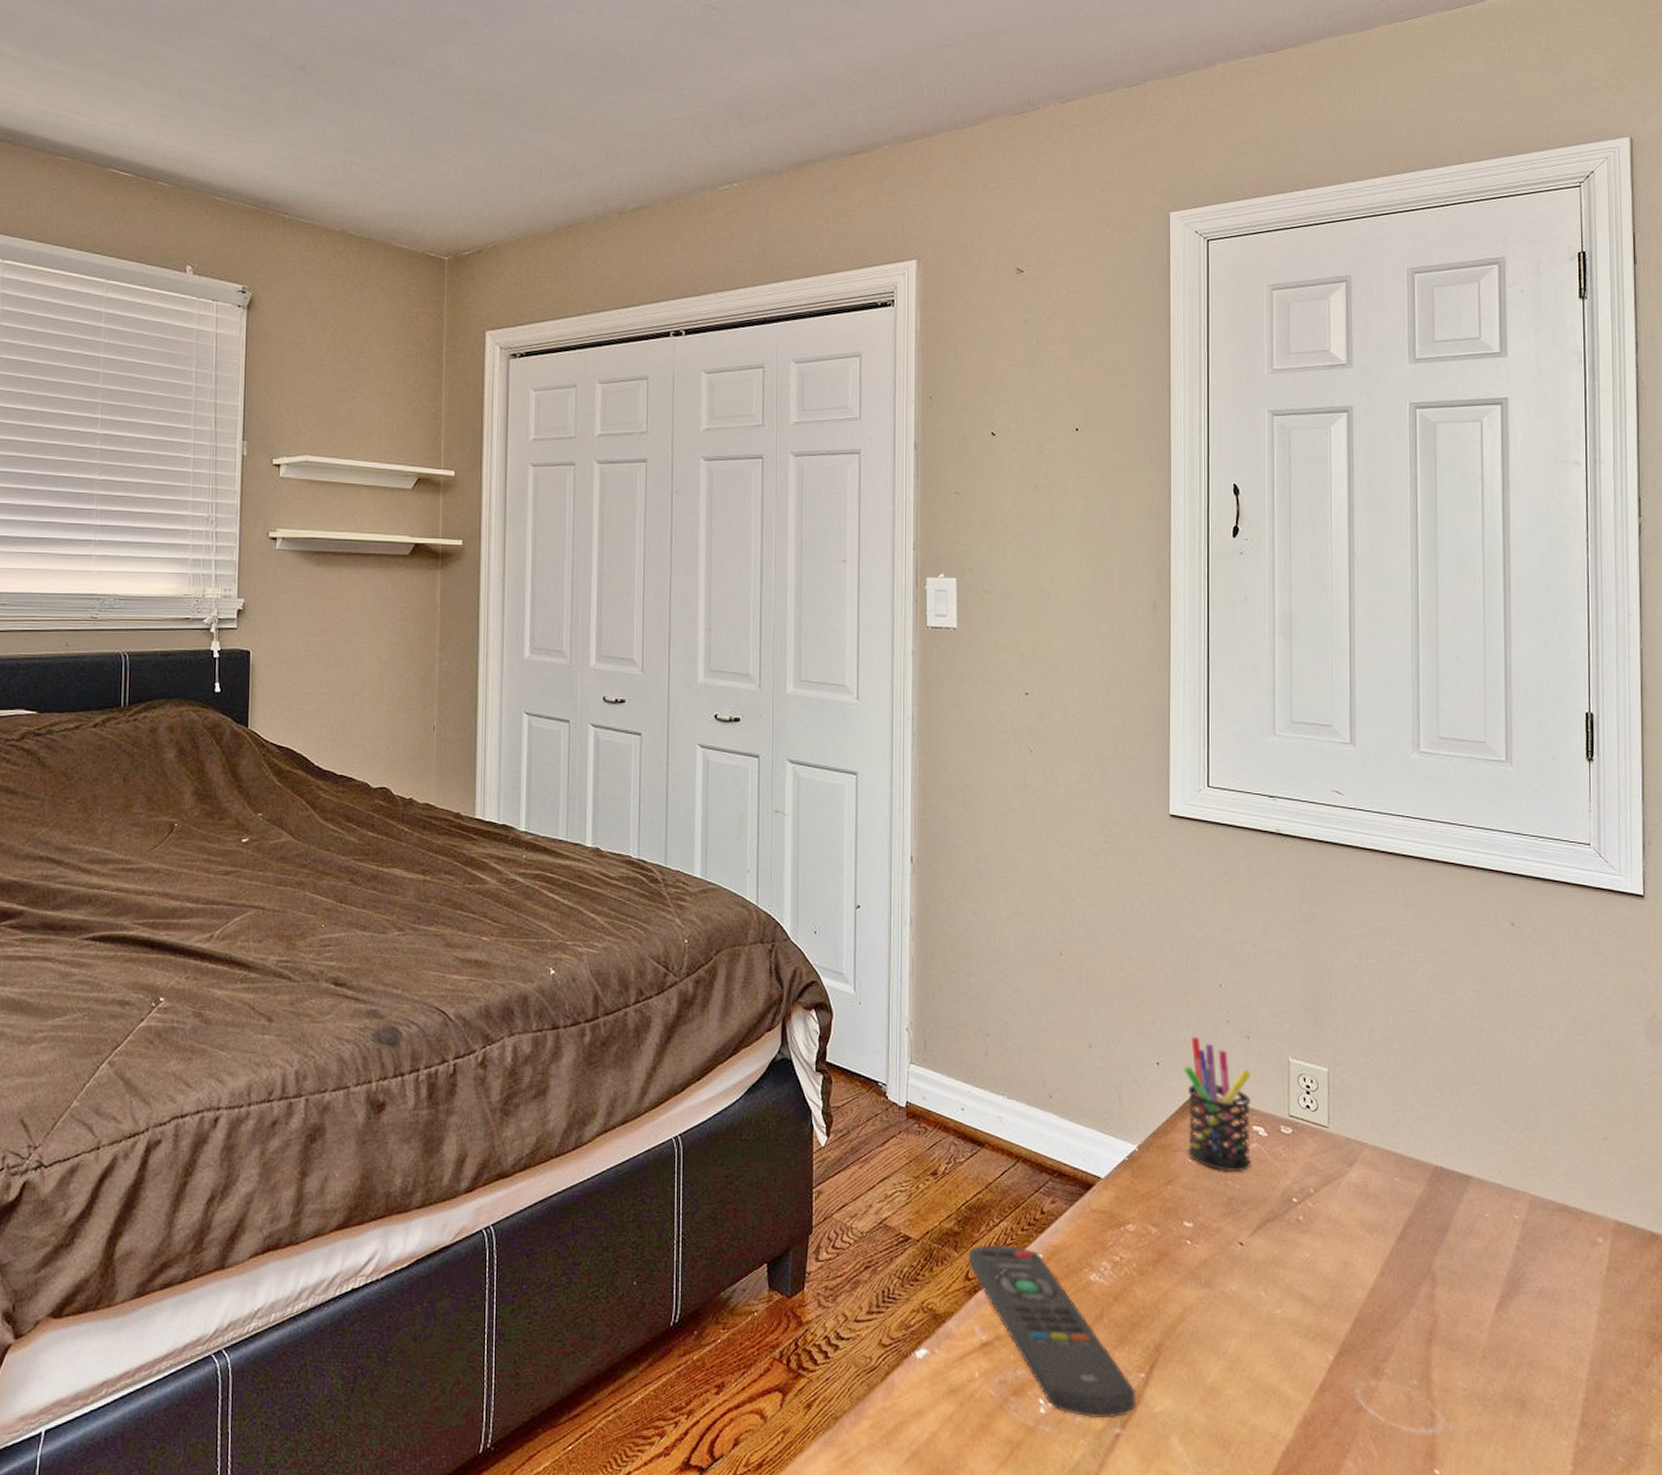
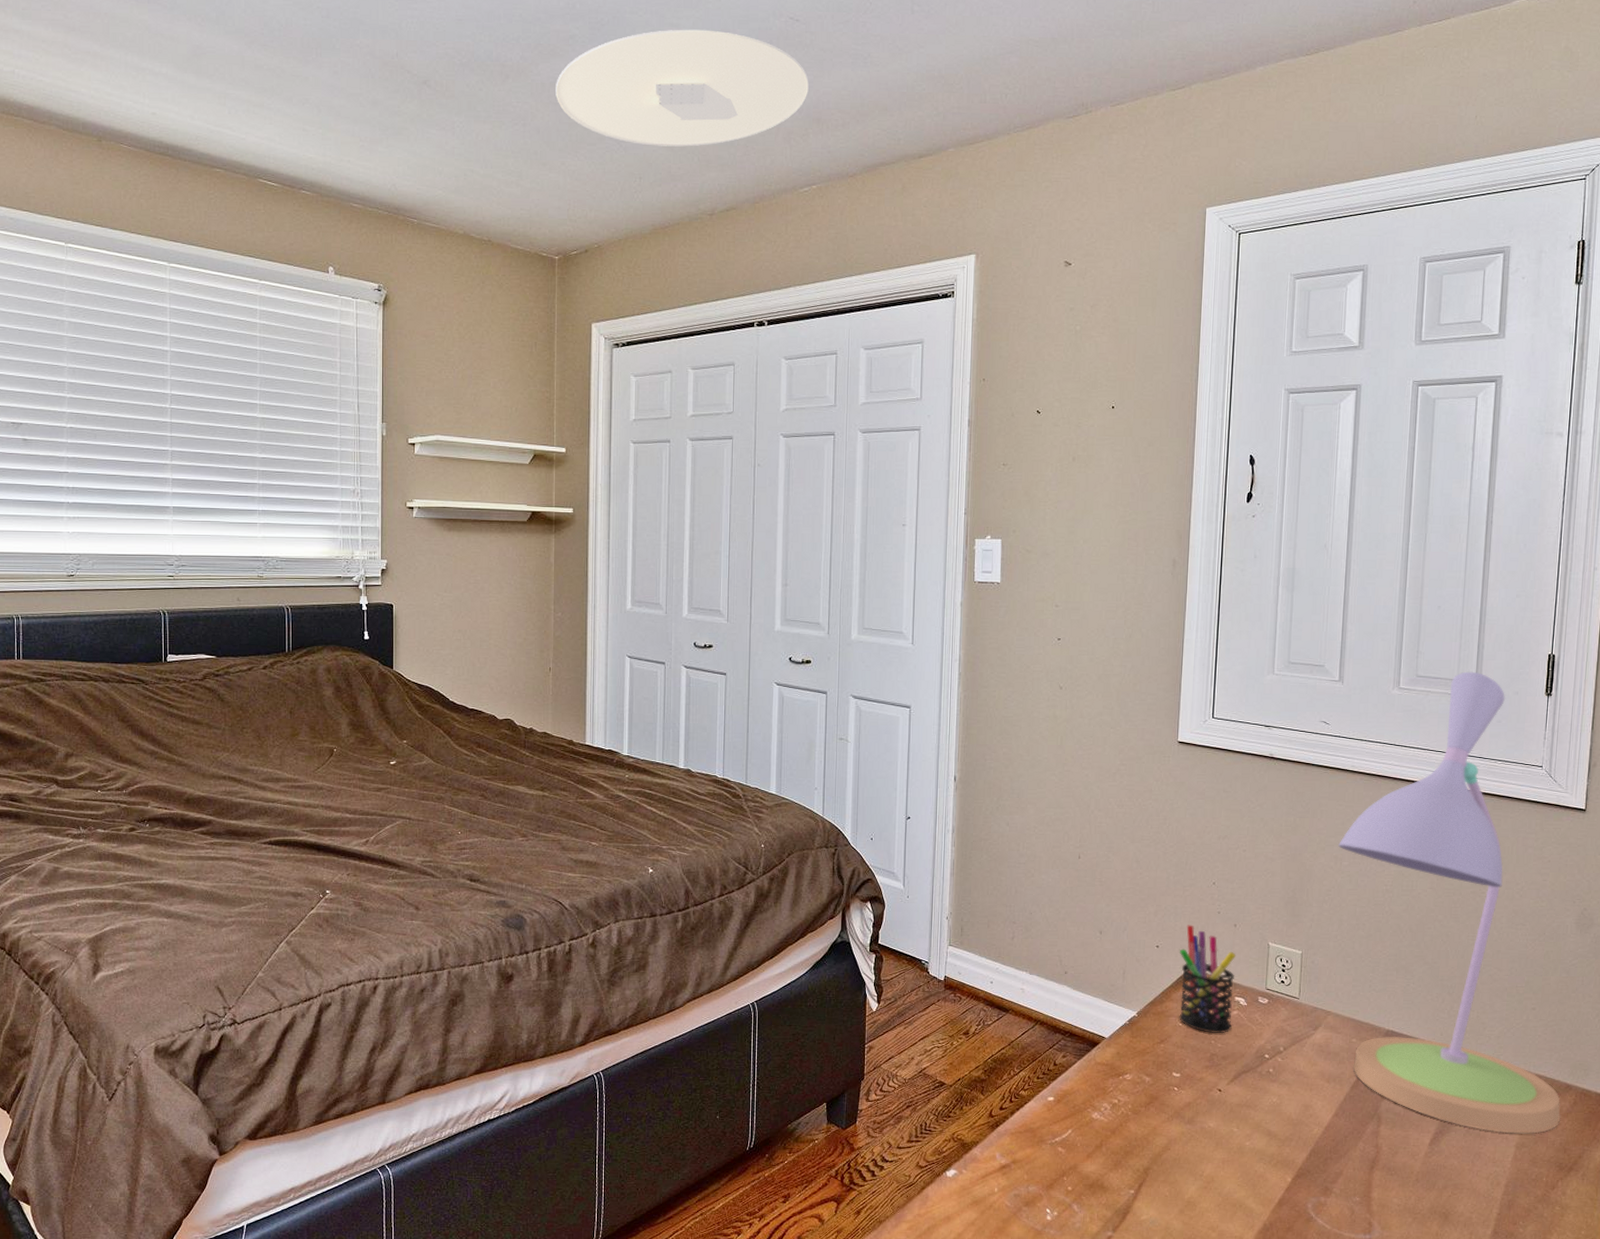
ceiling light: none [447,15,728,140] -> present [556,29,809,147]
remote control: present [968,1244,1137,1419] -> none [992,1089,1127,1224]
desk lamp: none [1362,732,1649,1296] -> present [1338,671,1561,1134]

